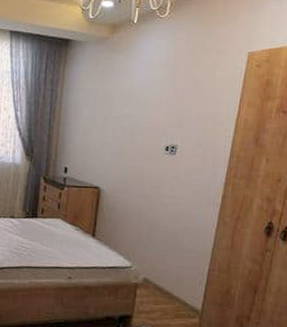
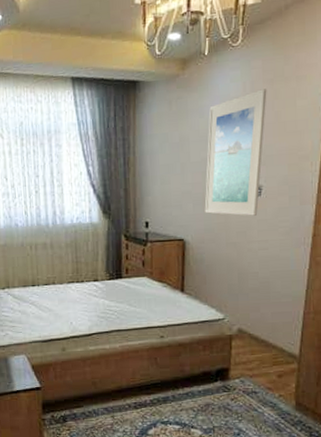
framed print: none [121,58,189,172] -> present [204,89,267,216]

